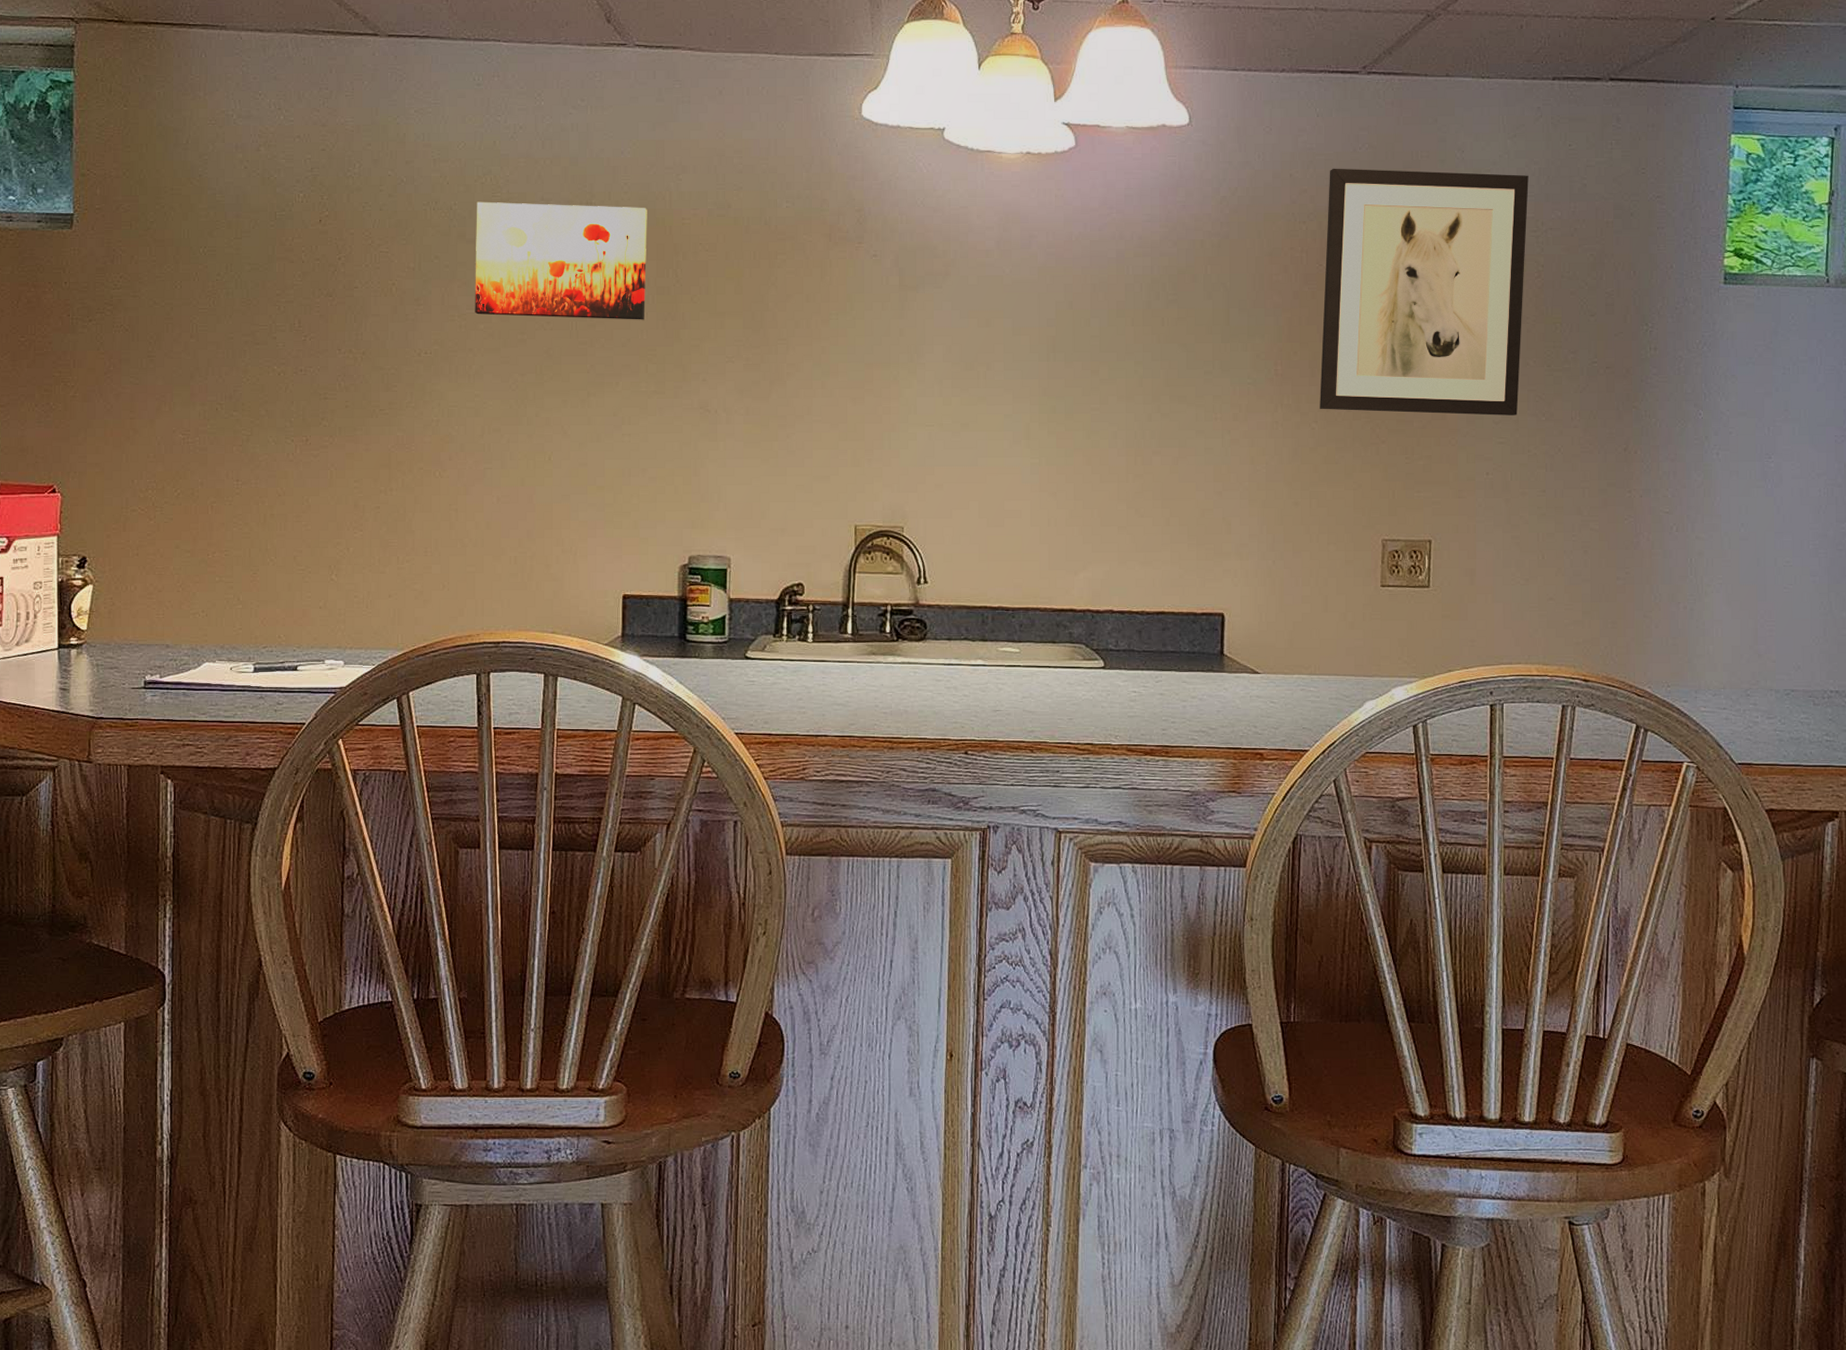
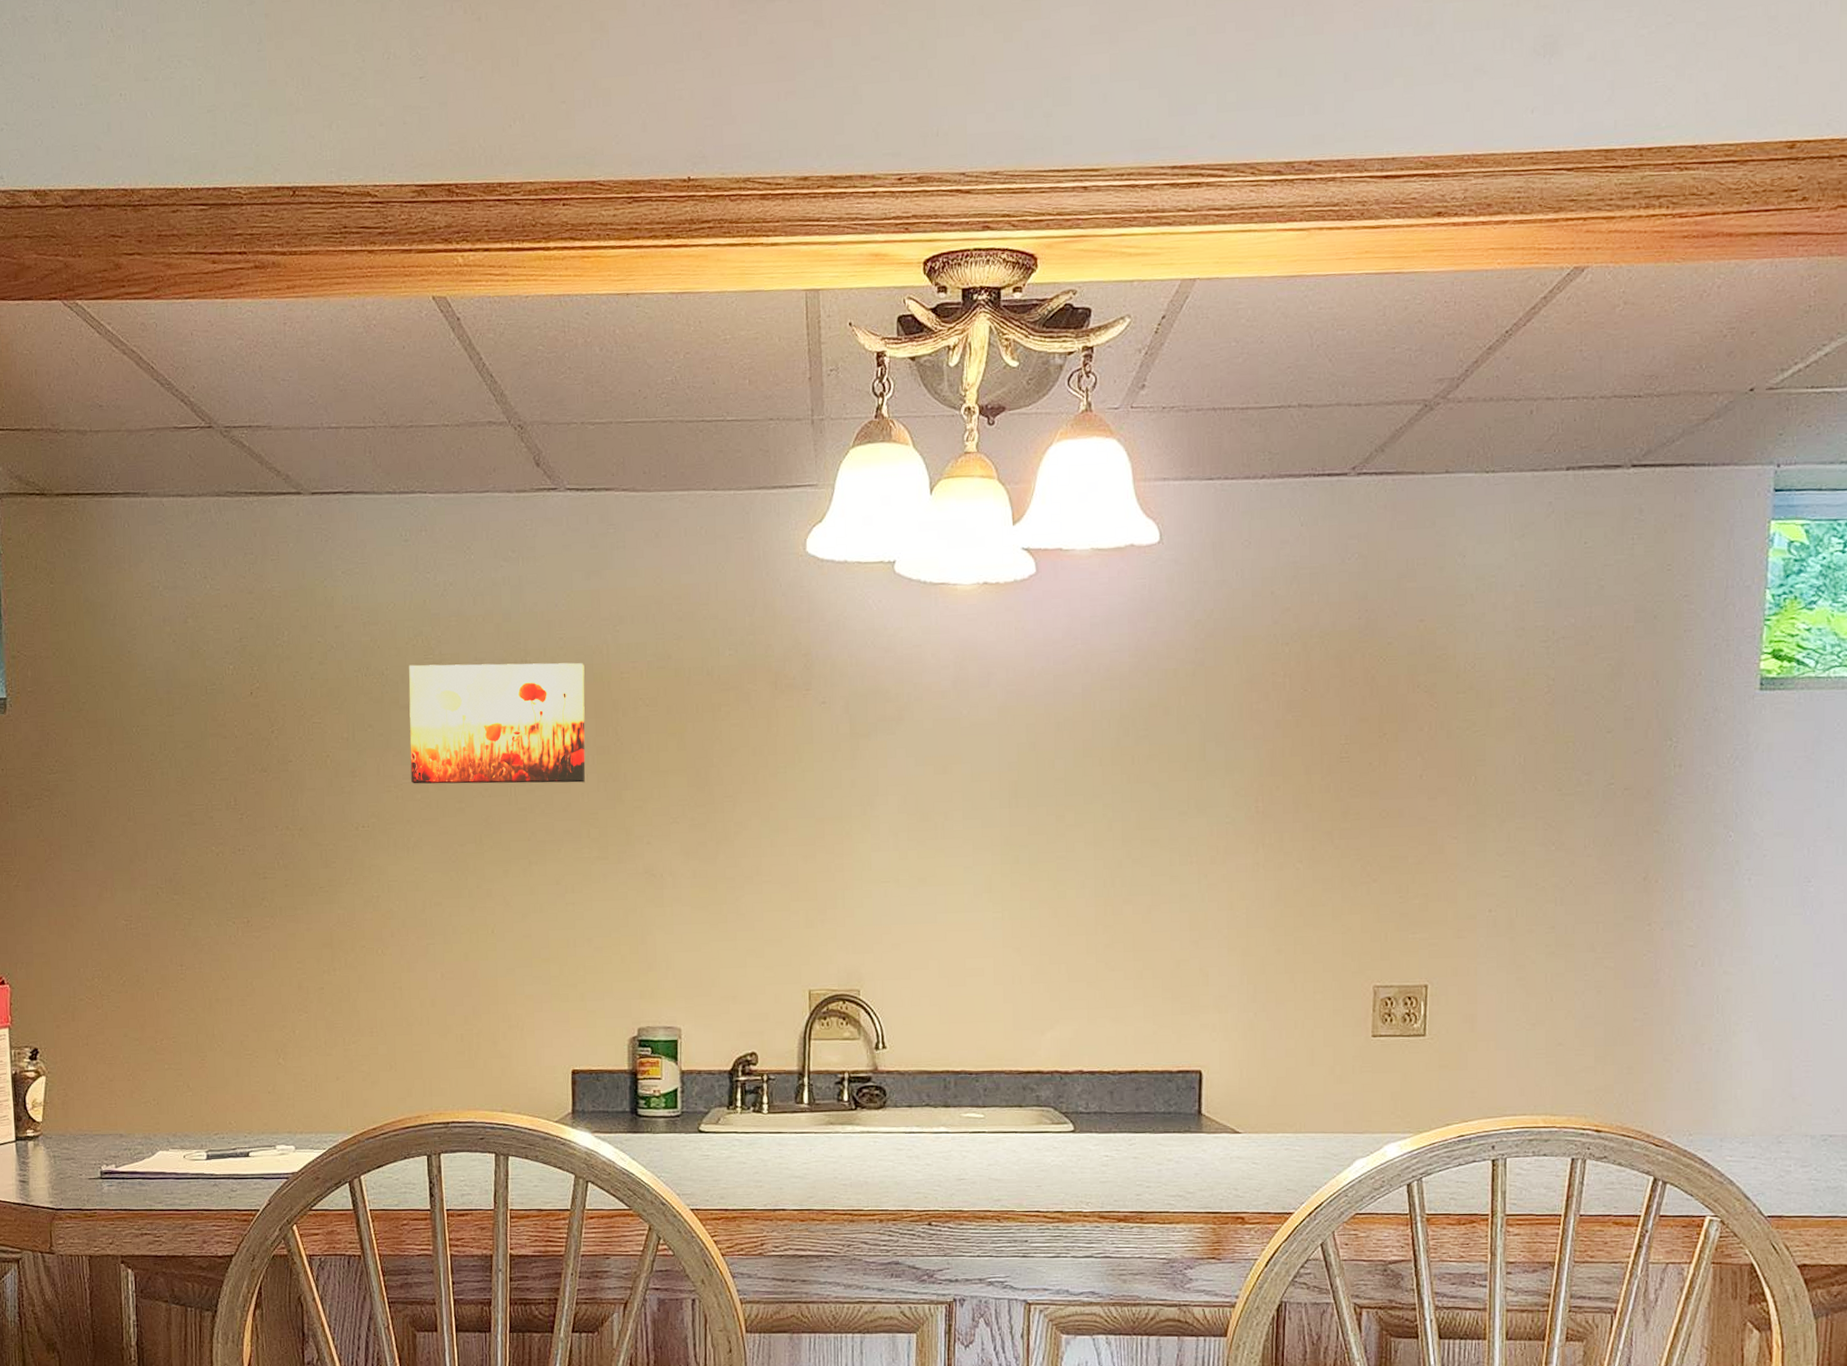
wall art: present [1320,168,1529,416] -> none [1305,579,1538,848]

